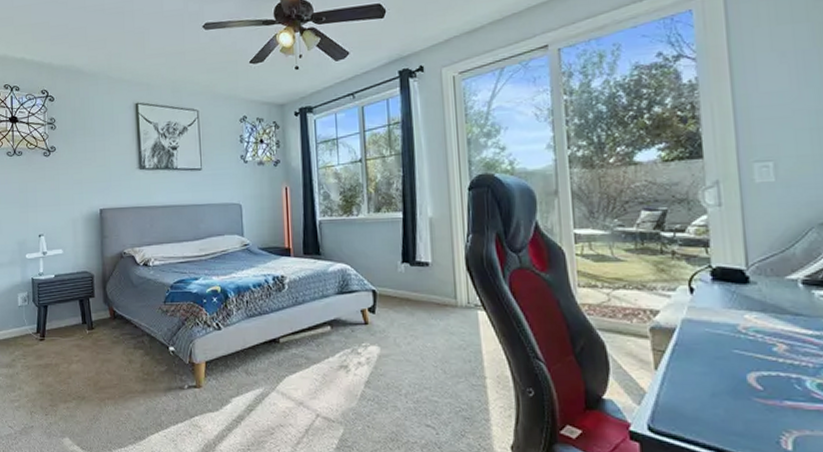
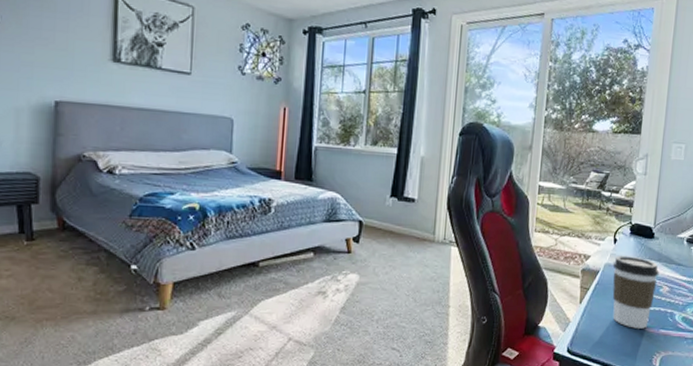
coffee cup: none [693,307,768,400] -> present [612,255,659,329]

